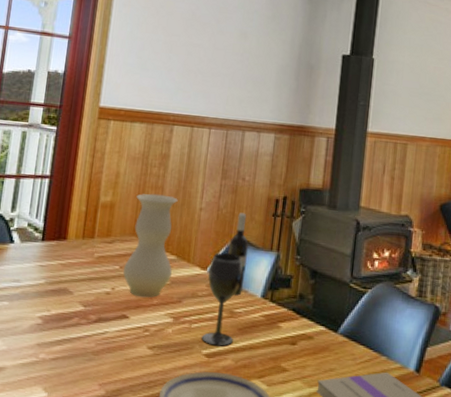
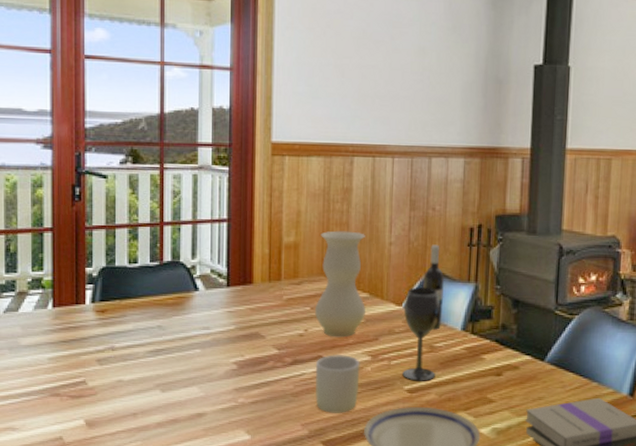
mug: none [115,314,162,375] -> present [315,355,360,413]

